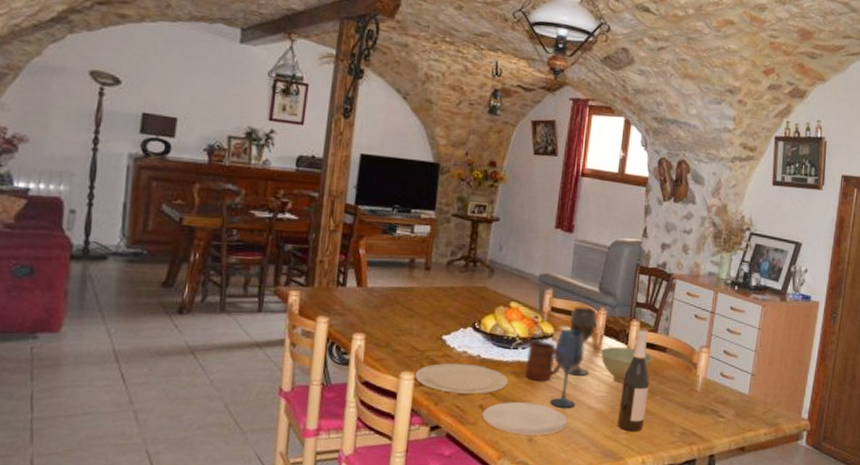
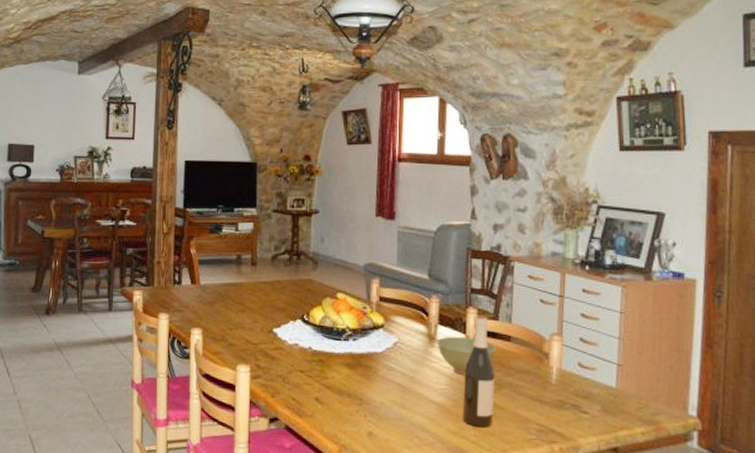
plate: present [415,362,509,394] -> none [251,355,342,387]
plate: present [482,402,567,436] -> none [318,394,407,430]
cup: present [525,340,561,382] -> none [358,331,395,374]
wineglass: present [550,329,586,409] -> none [387,319,420,402]
wine glass: present [568,307,597,377] -> none [399,295,429,369]

